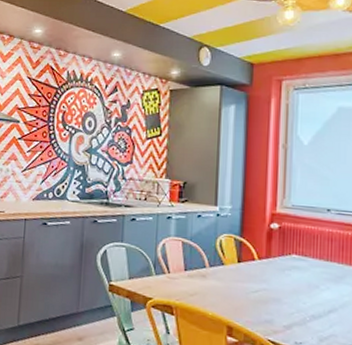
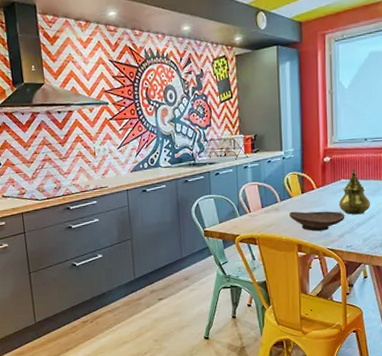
decorative bowl: none [220,282,295,316] -> present [289,211,345,232]
teapot: none [286,244,332,305] -> present [338,169,371,215]

